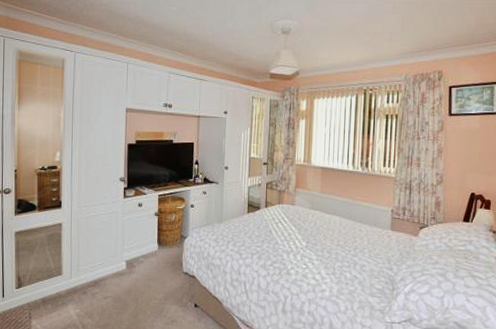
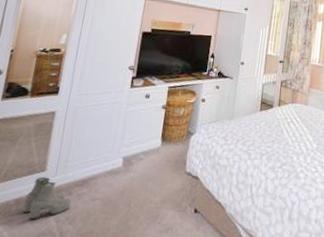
boots: none [49,279,87,315] -> present [22,176,71,219]

